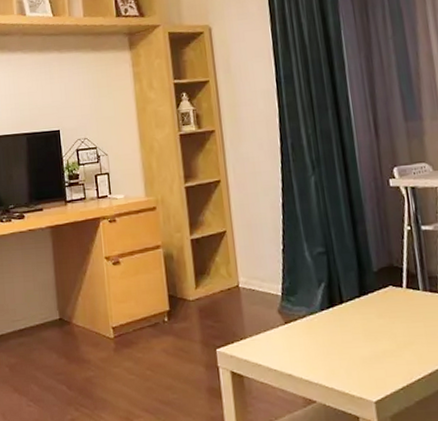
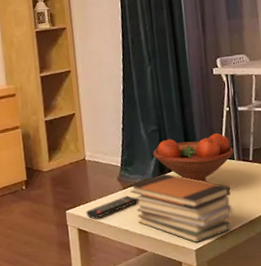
remote control: none [240,332,306,360] -> present [86,195,140,219]
book stack: none [292,306,420,393] -> present [129,173,232,243]
fruit bowl: none [320,256,419,318] -> present [153,132,234,183]

